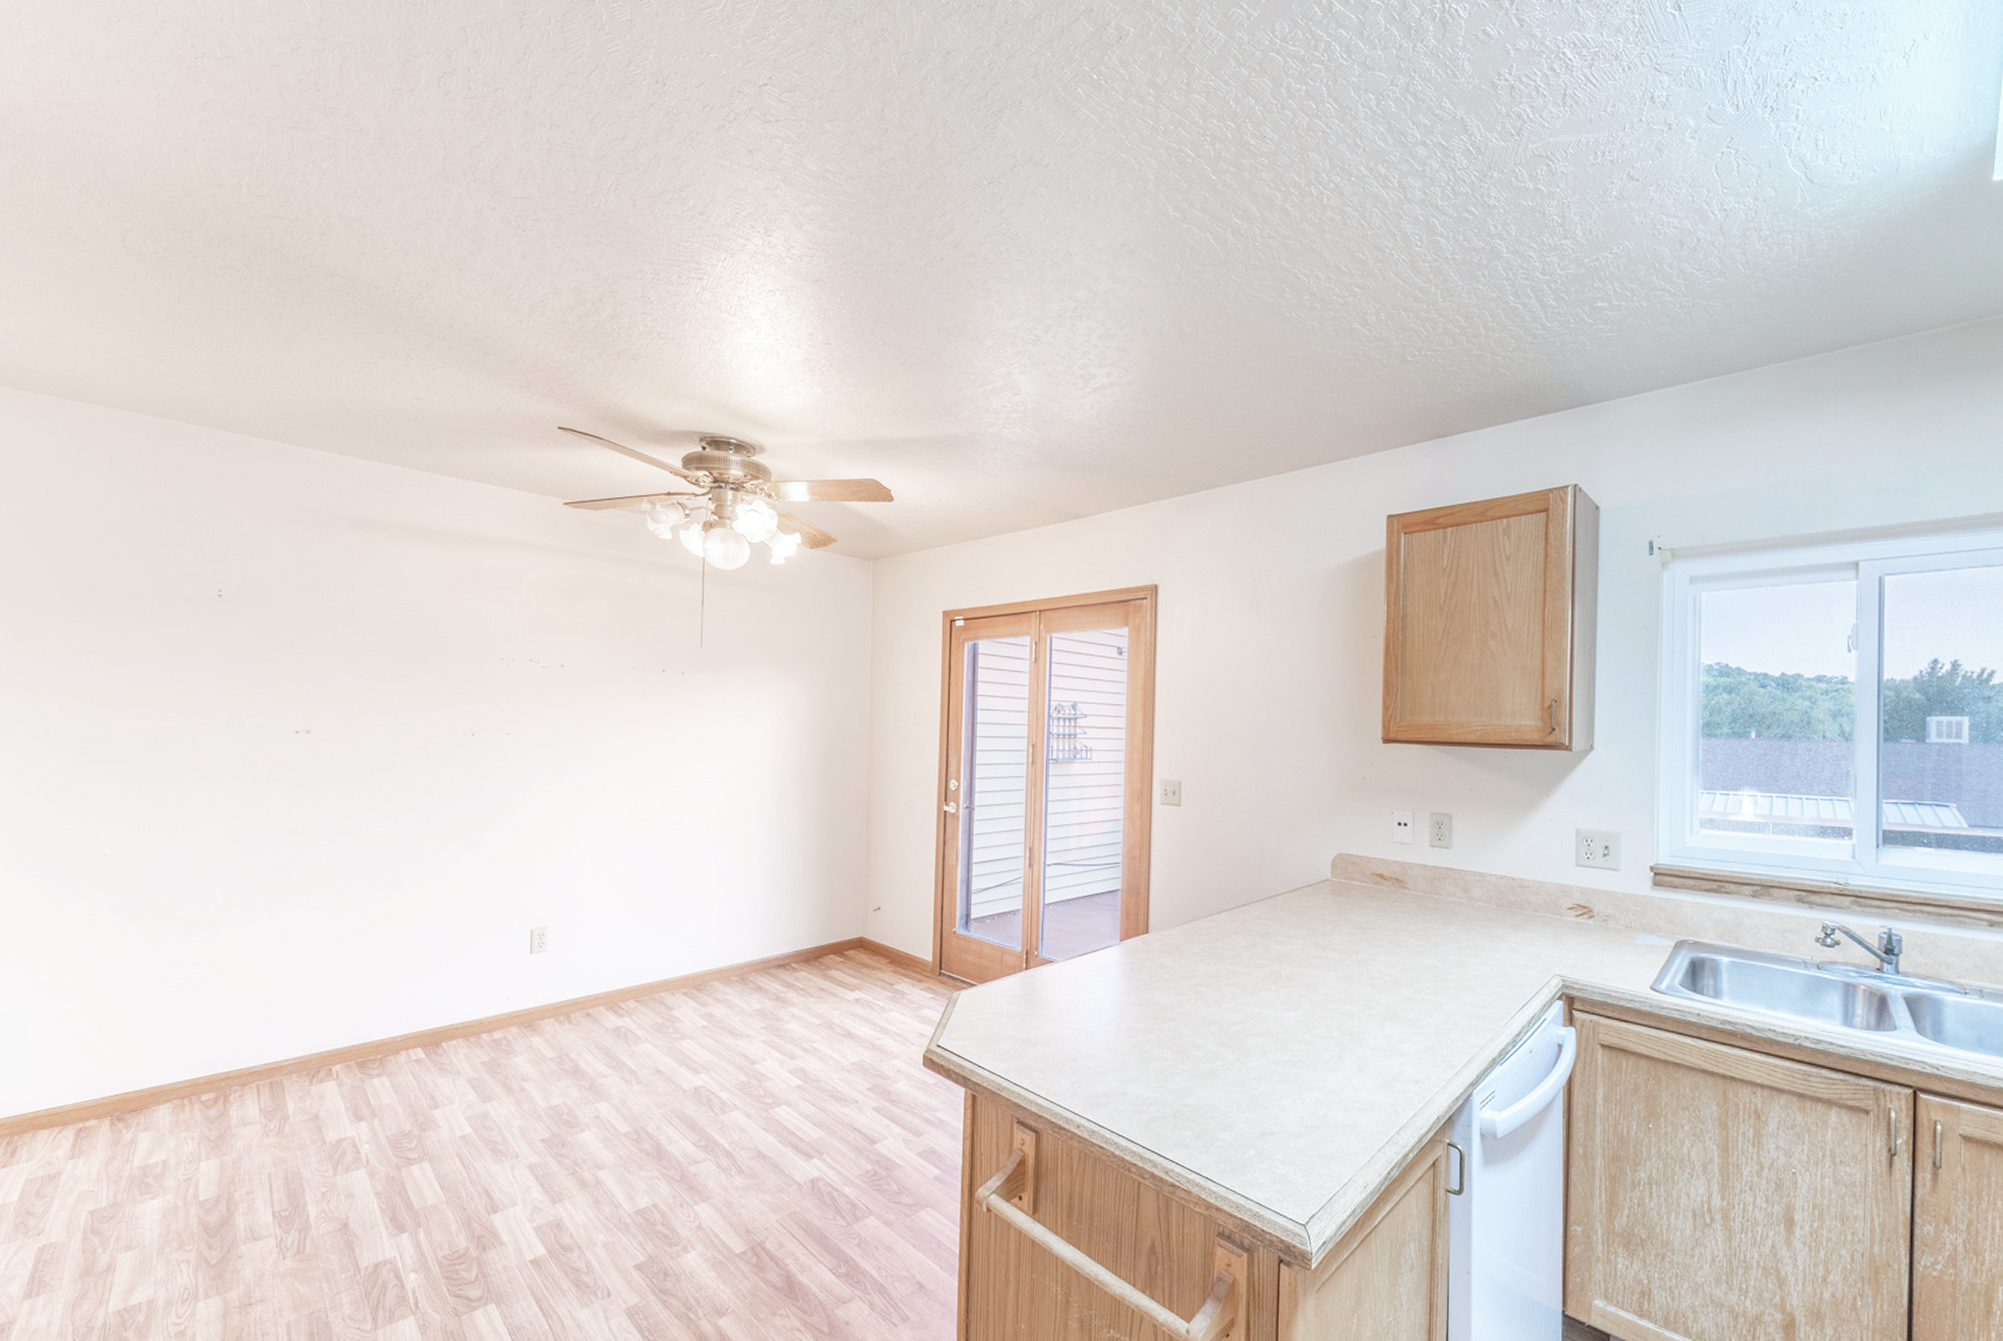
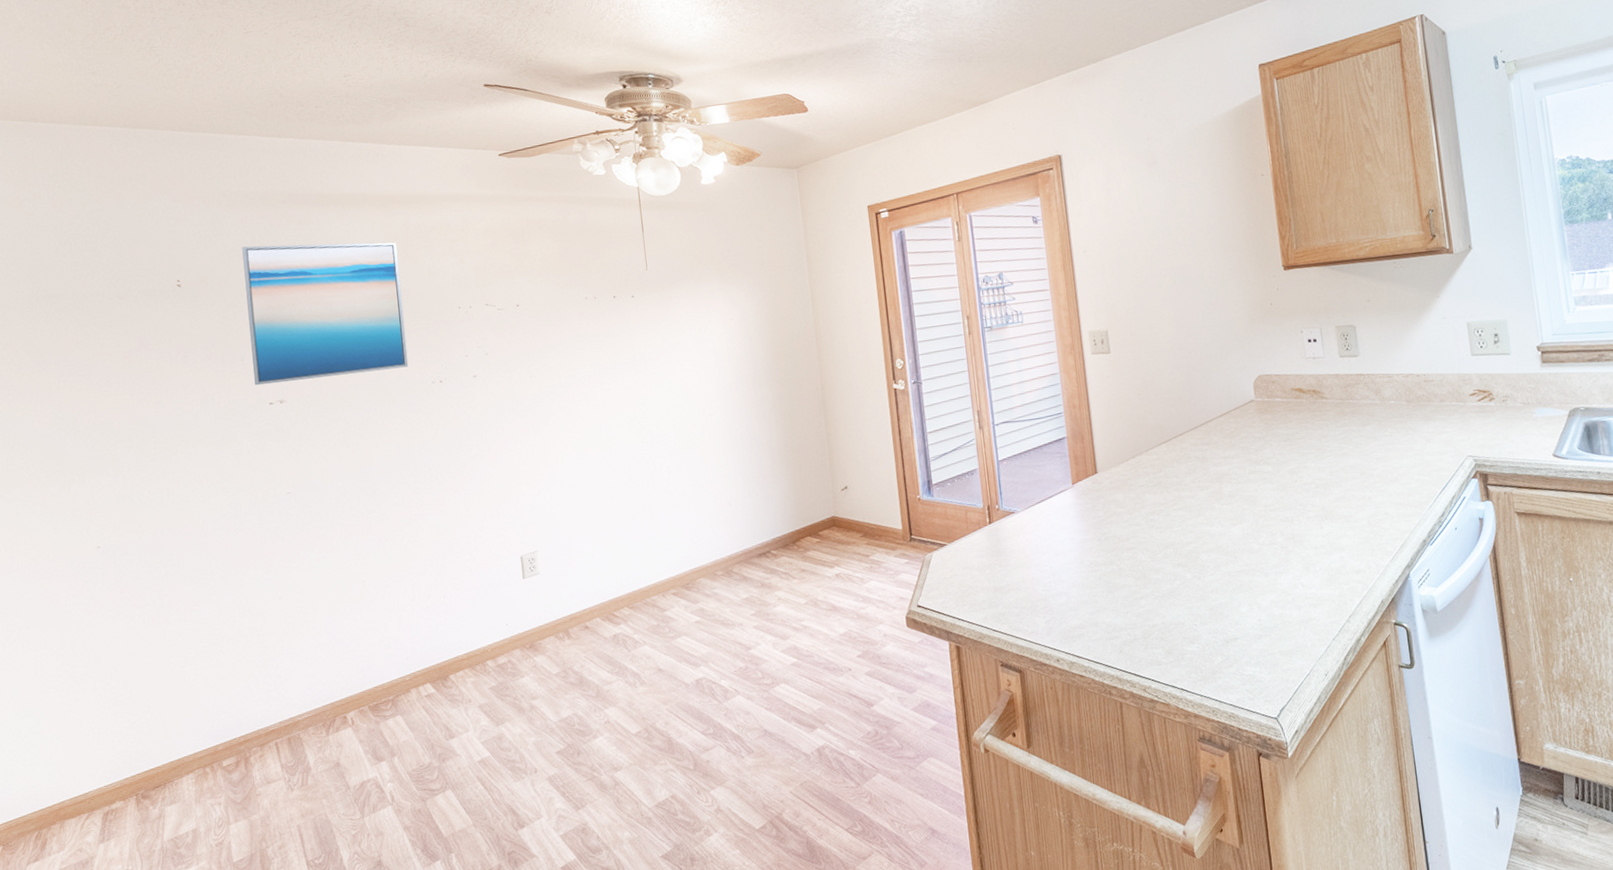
wall art: none [283,564,446,714] -> present [242,242,409,386]

